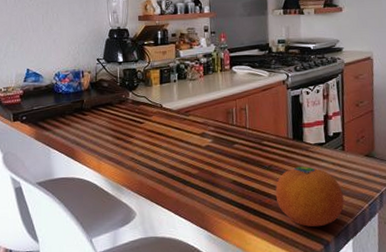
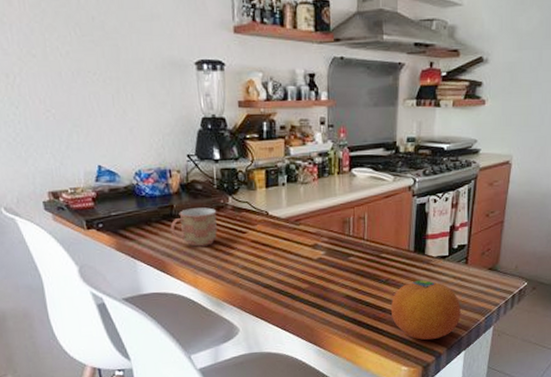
mug: none [80,102,119,136] -> present [170,207,217,247]

